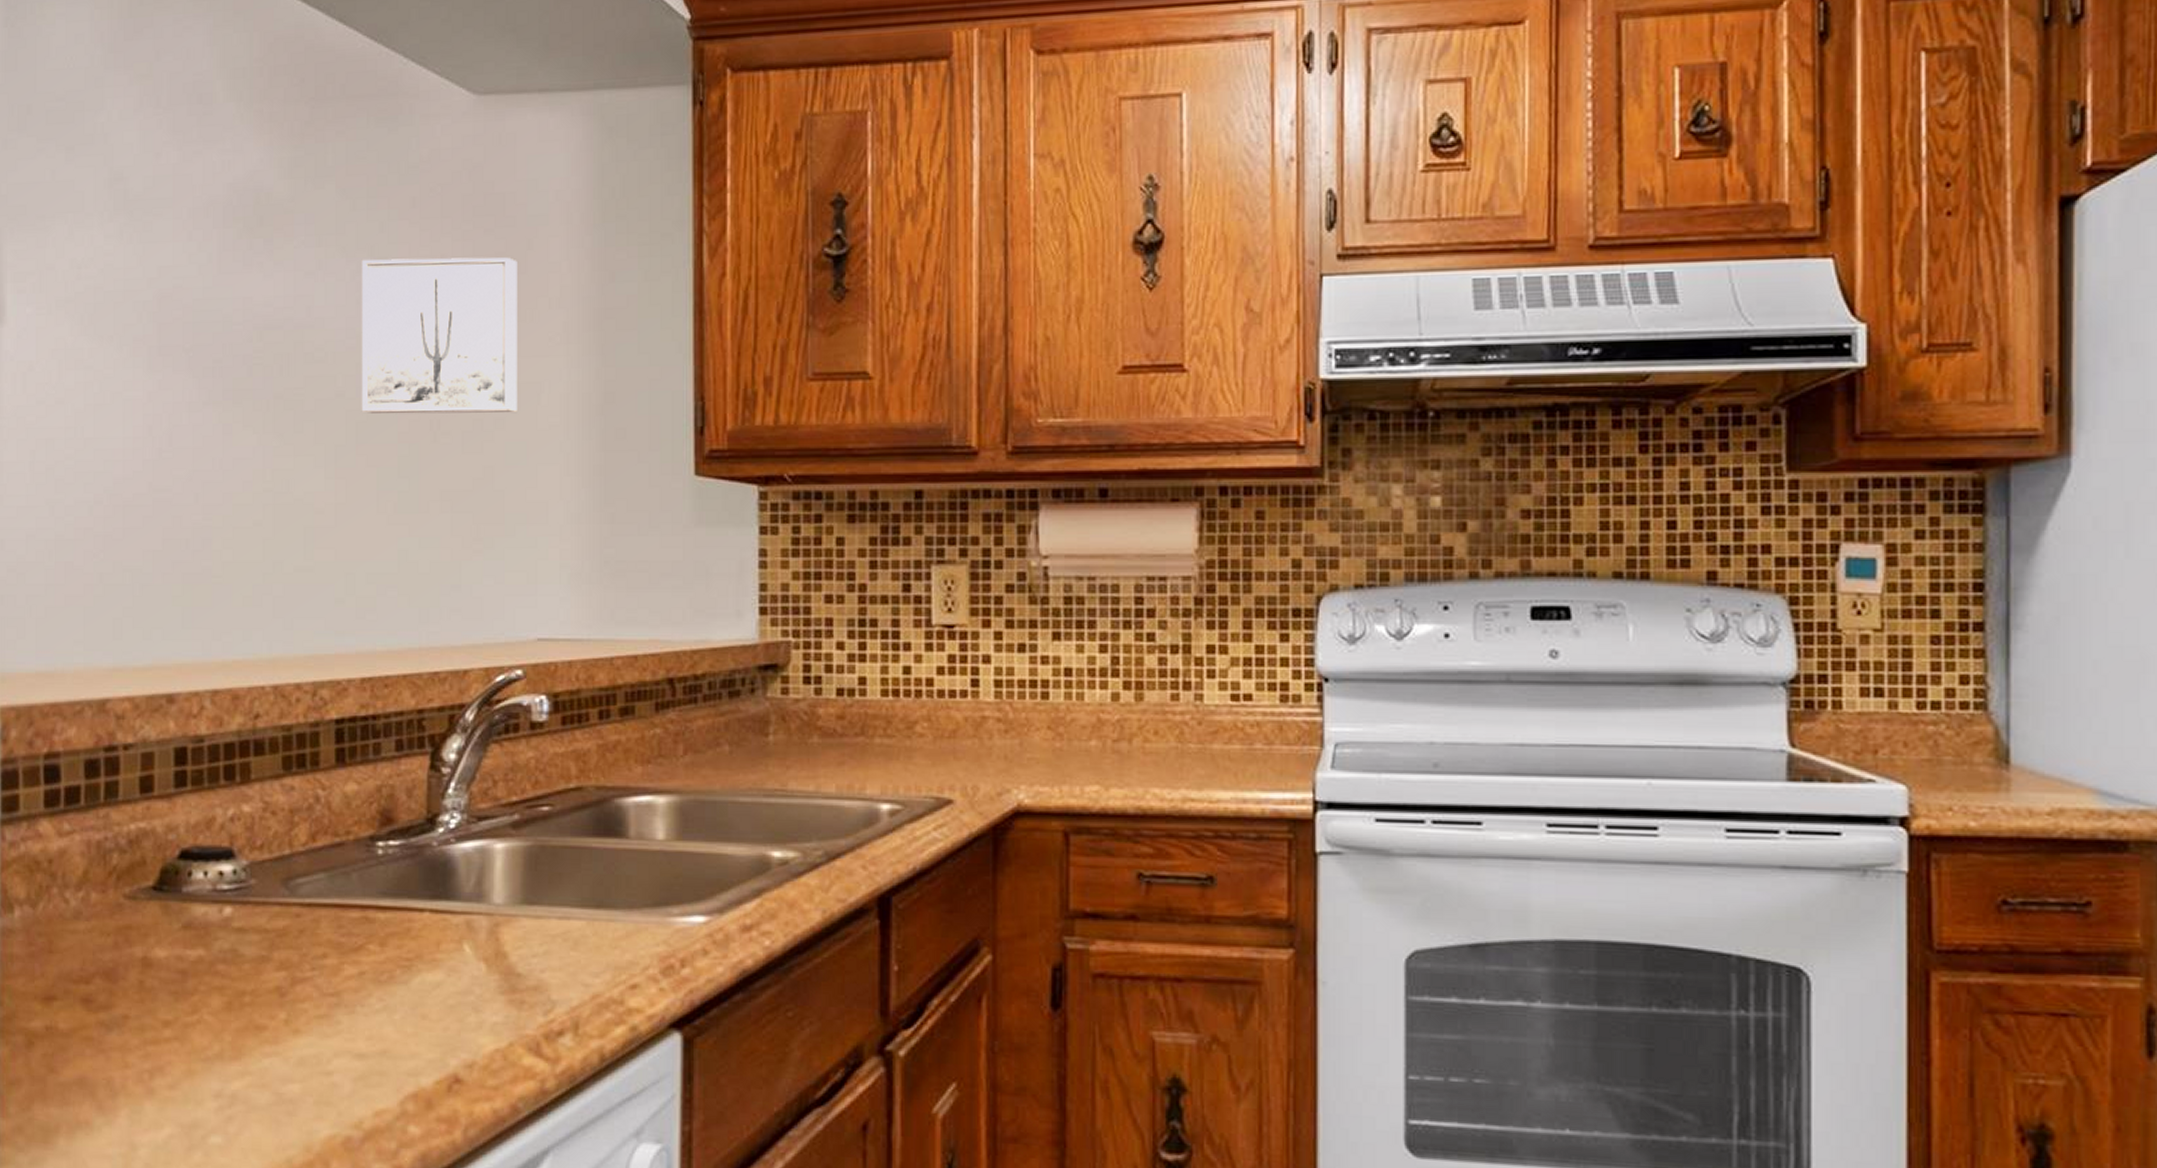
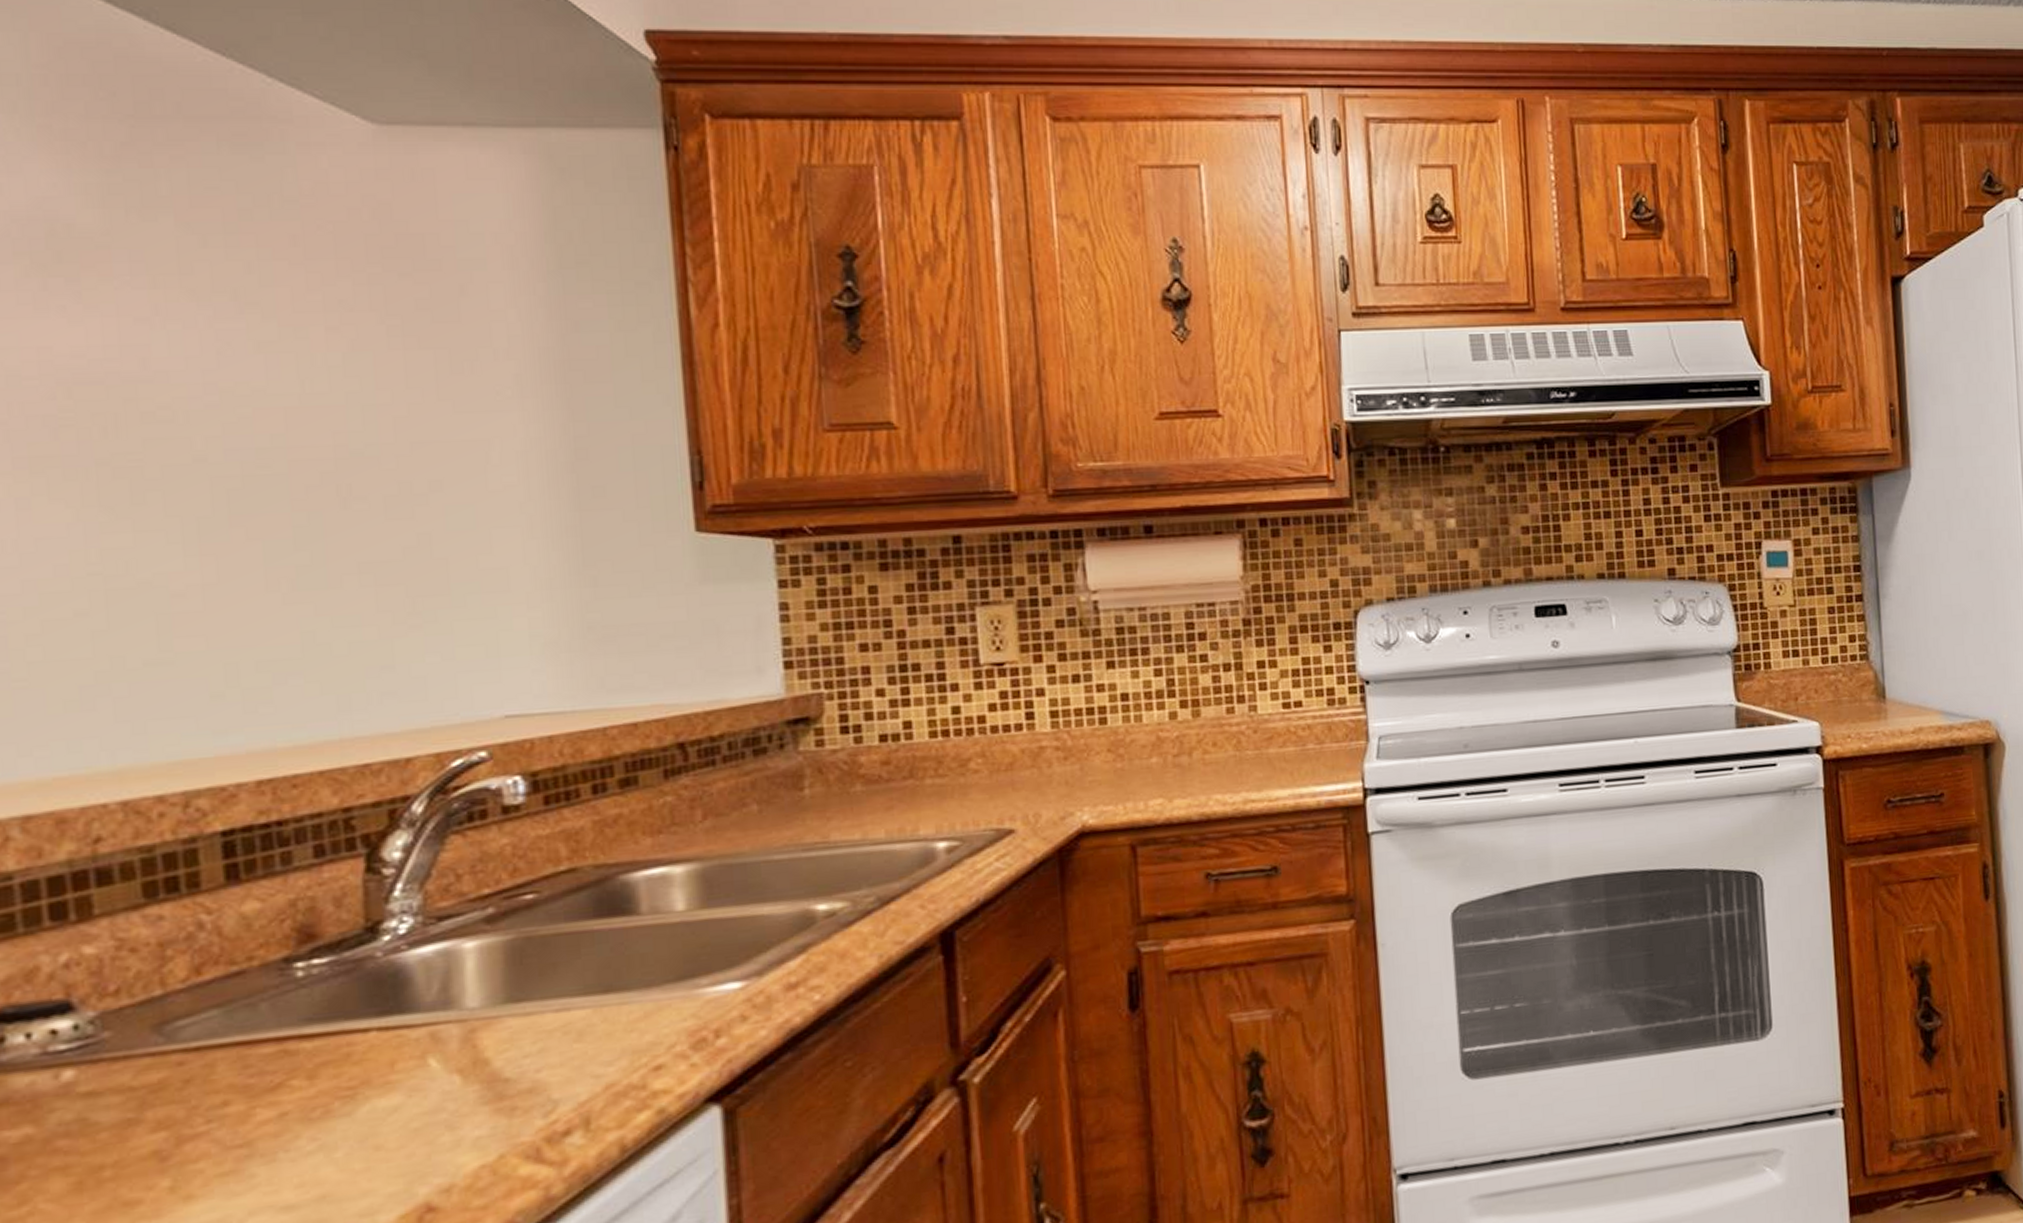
wall art: present [361,257,517,414] -> none [220,303,459,480]

